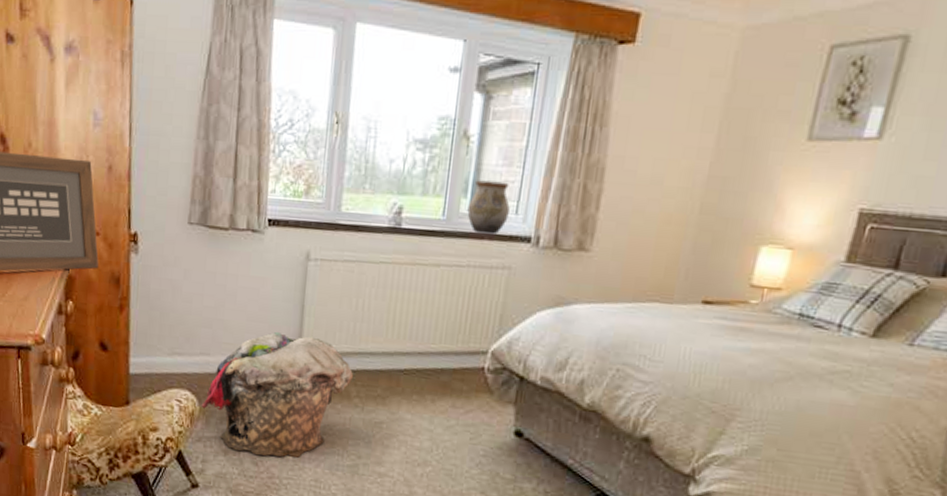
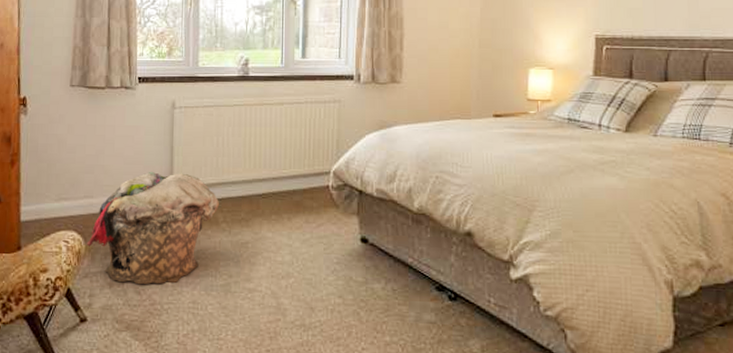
vase: present [467,180,510,235] -> none [301,34,334,75]

